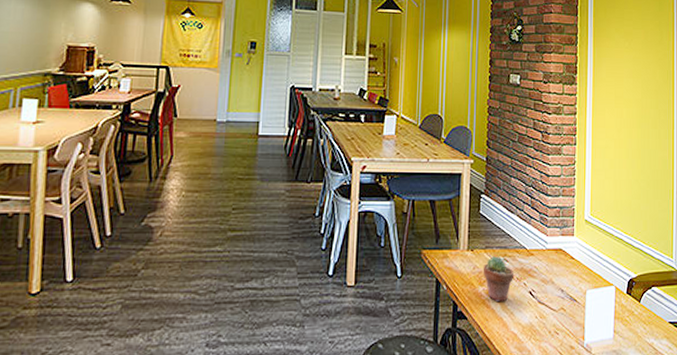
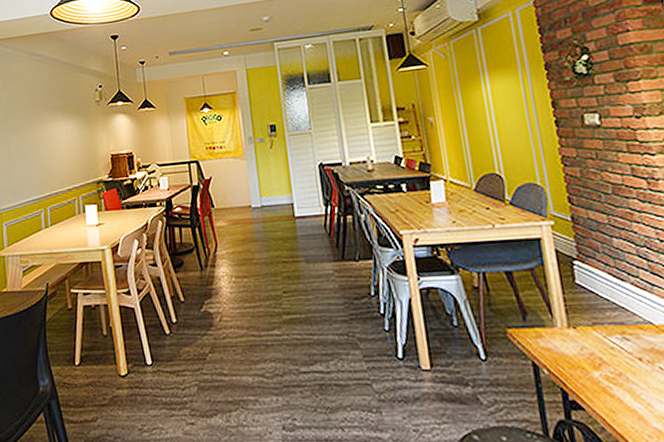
potted succulent: present [483,256,514,303] -> none [594,334,643,391]

